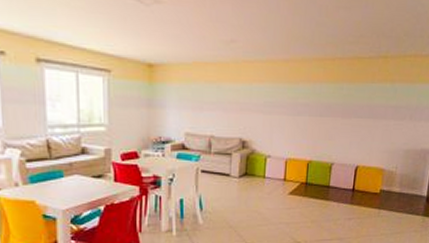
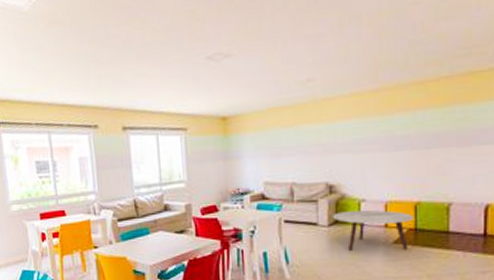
coffee table: none [243,165,305,200] -> present [332,210,413,251]

